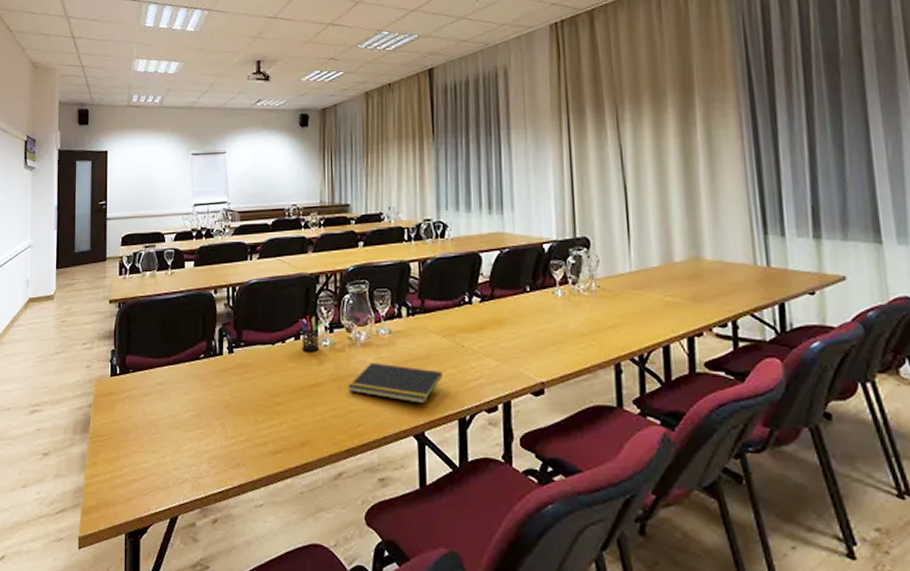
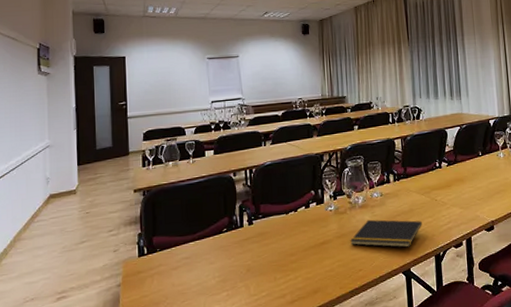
pen holder: present [298,315,322,351] -> none [308,187,327,216]

